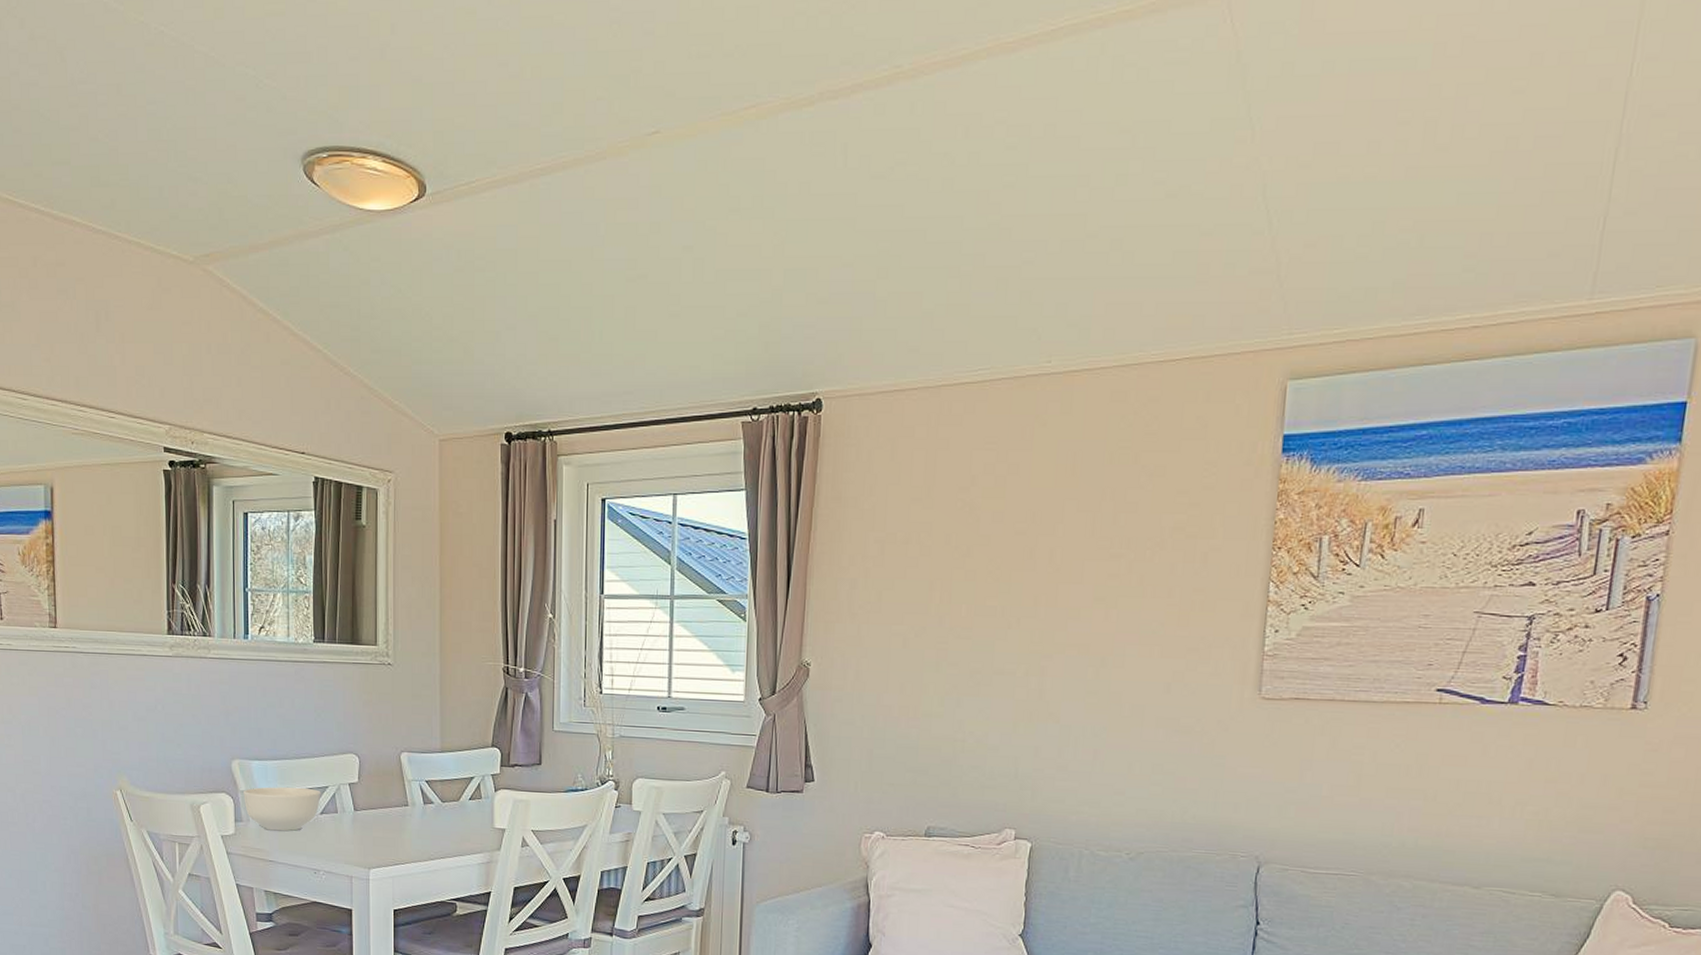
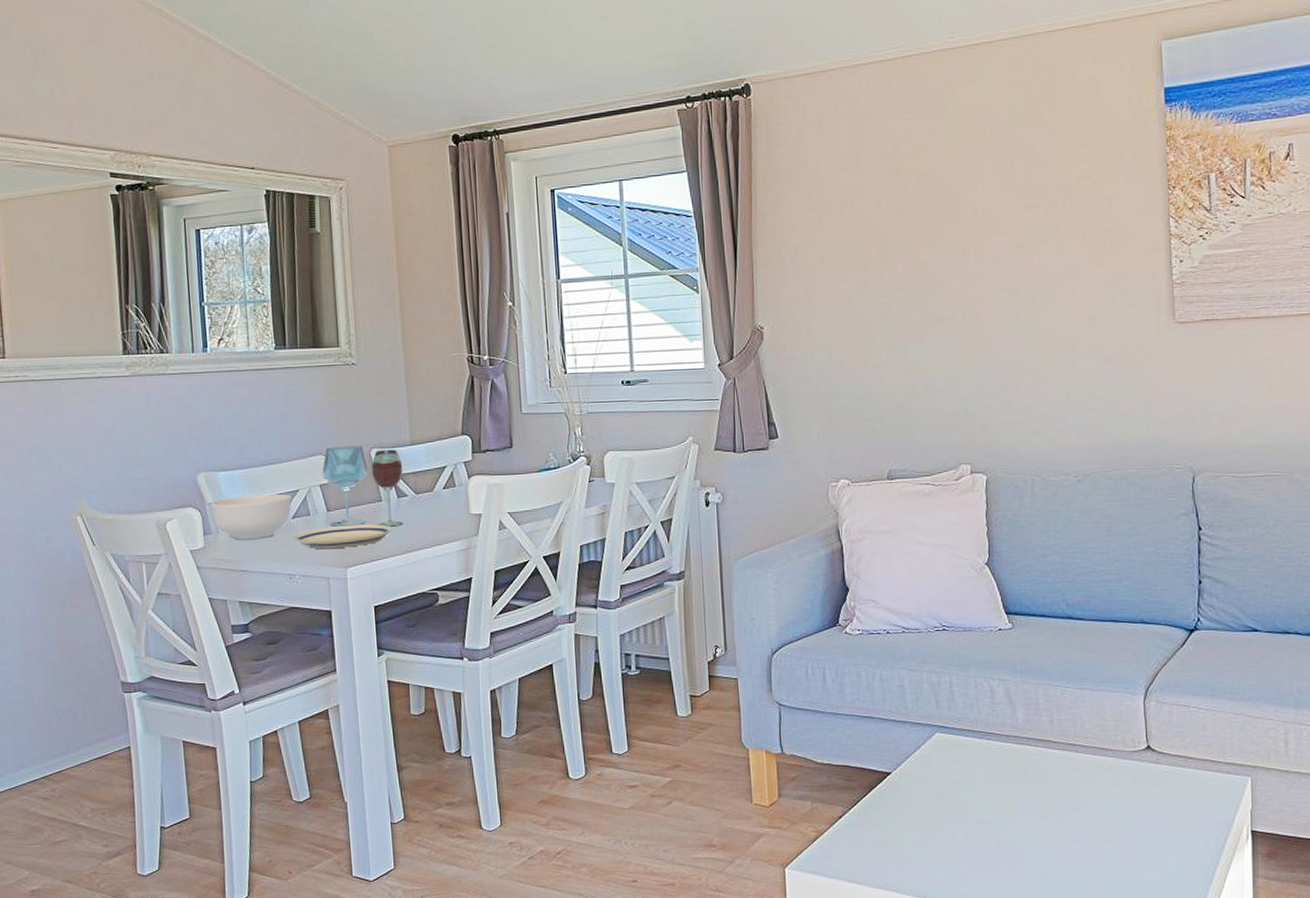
plate: none [319,826,416,849] -> present [292,524,392,549]
wine glass: none [352,746,397,828] -> present [322,445,368,527]
wineglass: none [400,754,431,833] -> present [371,449,403,527]

